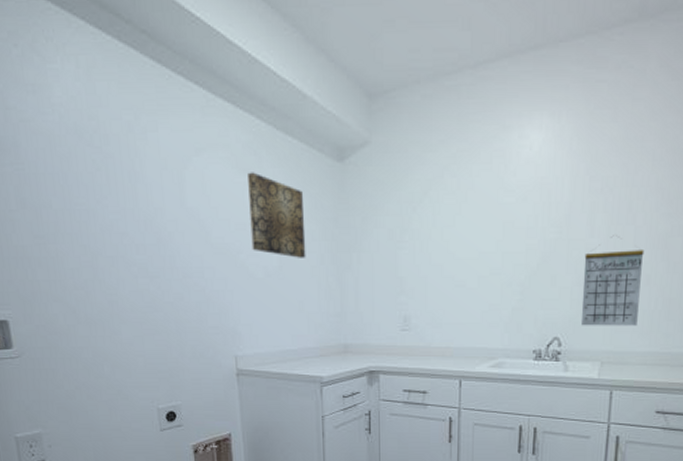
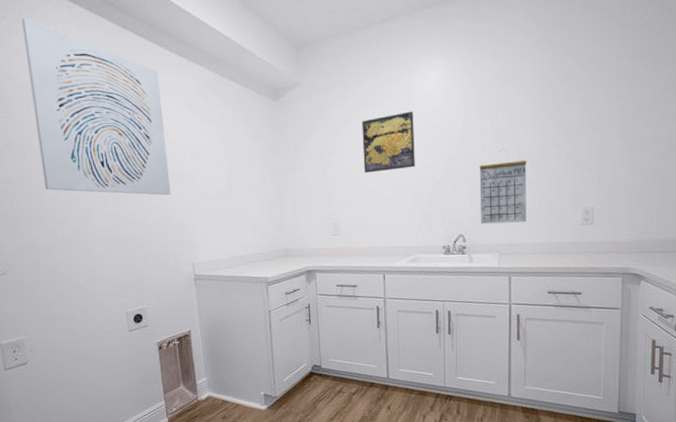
wall art: none [36,45,211,274] -> present [21,17,170,196]
wall art: present [248,172,306,258] -> none [199,111,250,180]
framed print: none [443,182,509,257] -> present [361,111,415,173]

